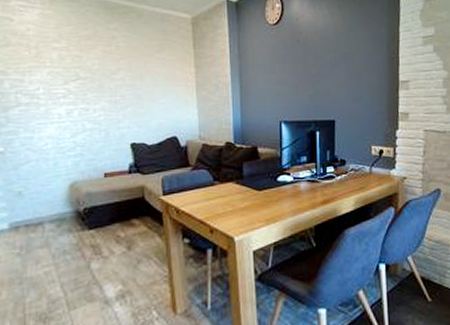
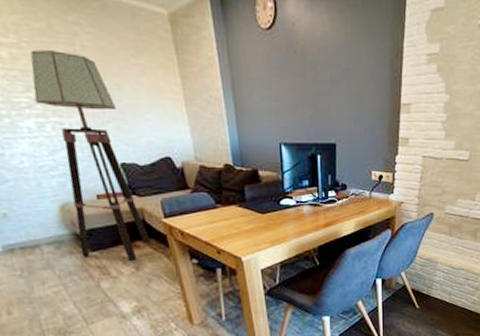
floor lamp: none [70,51,146,240] -> present [30,50,150,261]

